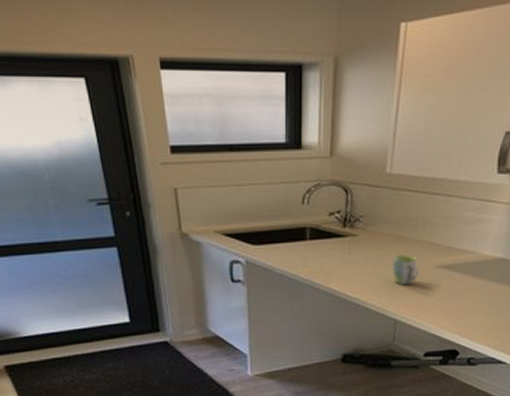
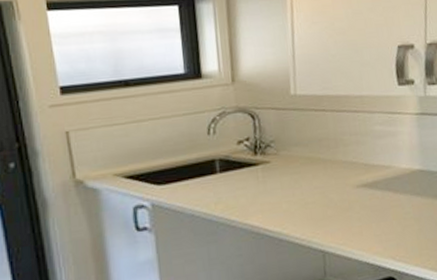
mug: present [391,253,418,286] -> none [310,176,339,212]

